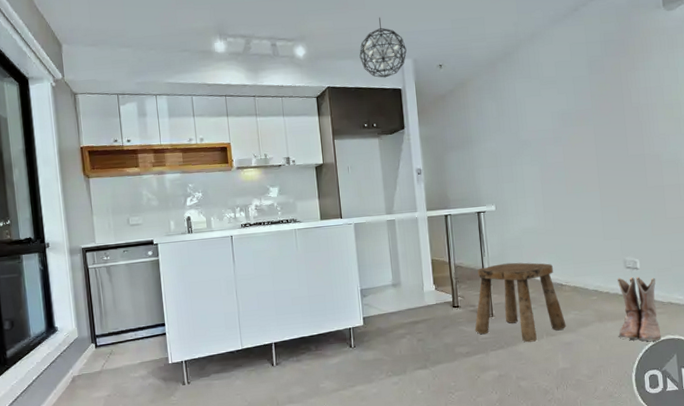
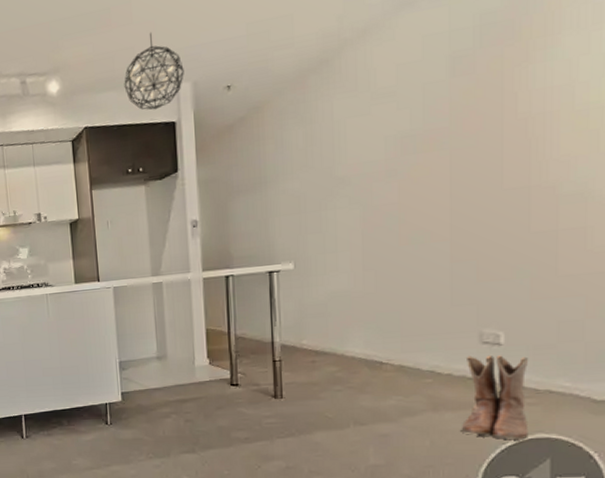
stool: present [475,262,567,343] -> none [257,334,384,431]

